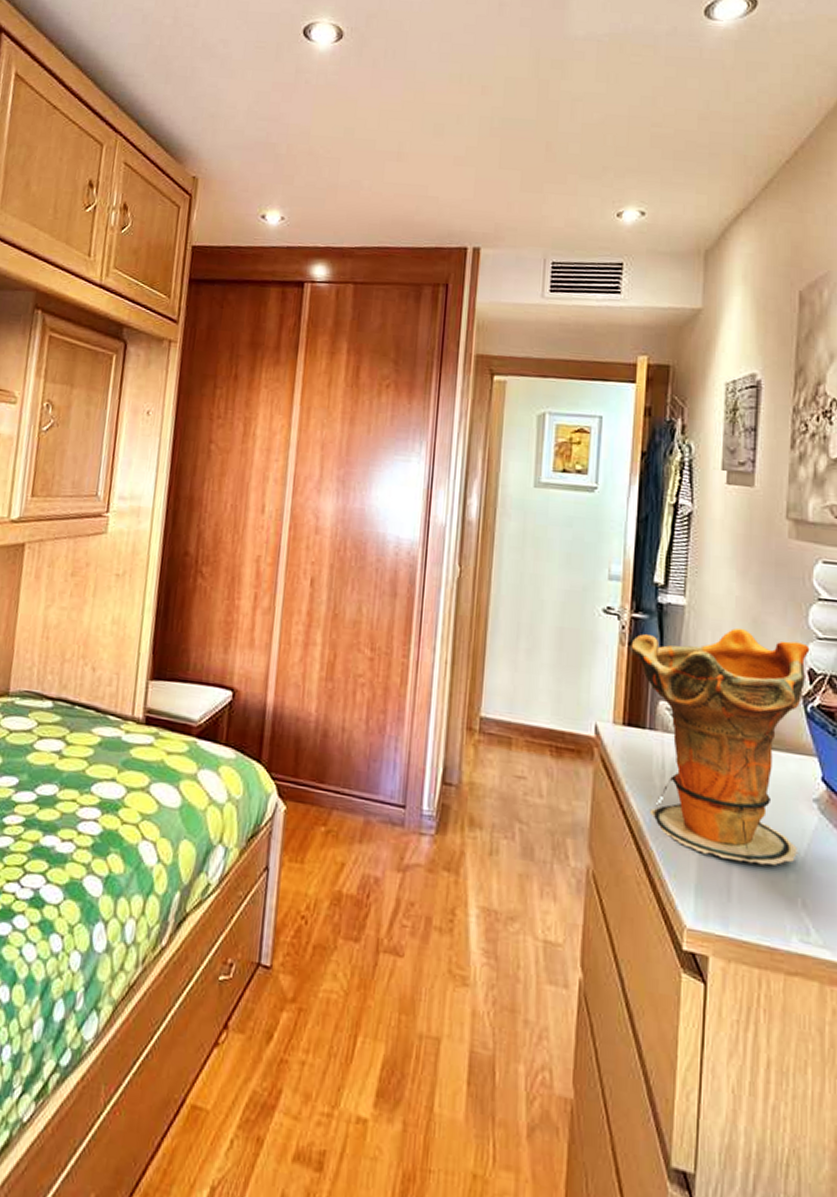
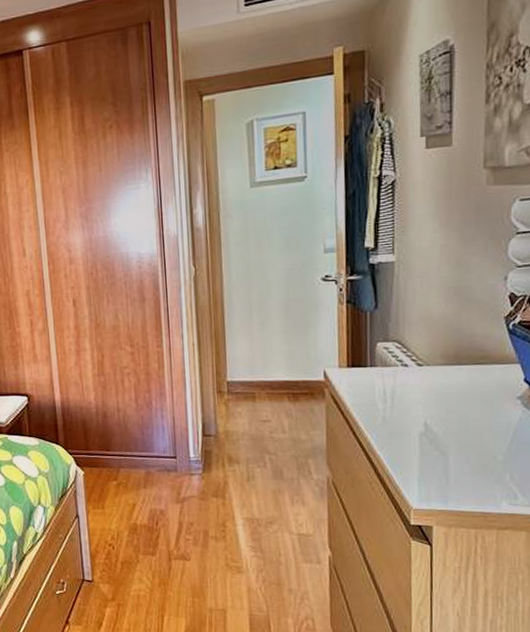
decorative vase: present [631,628,810,865] -> none [349,270,510,455]

